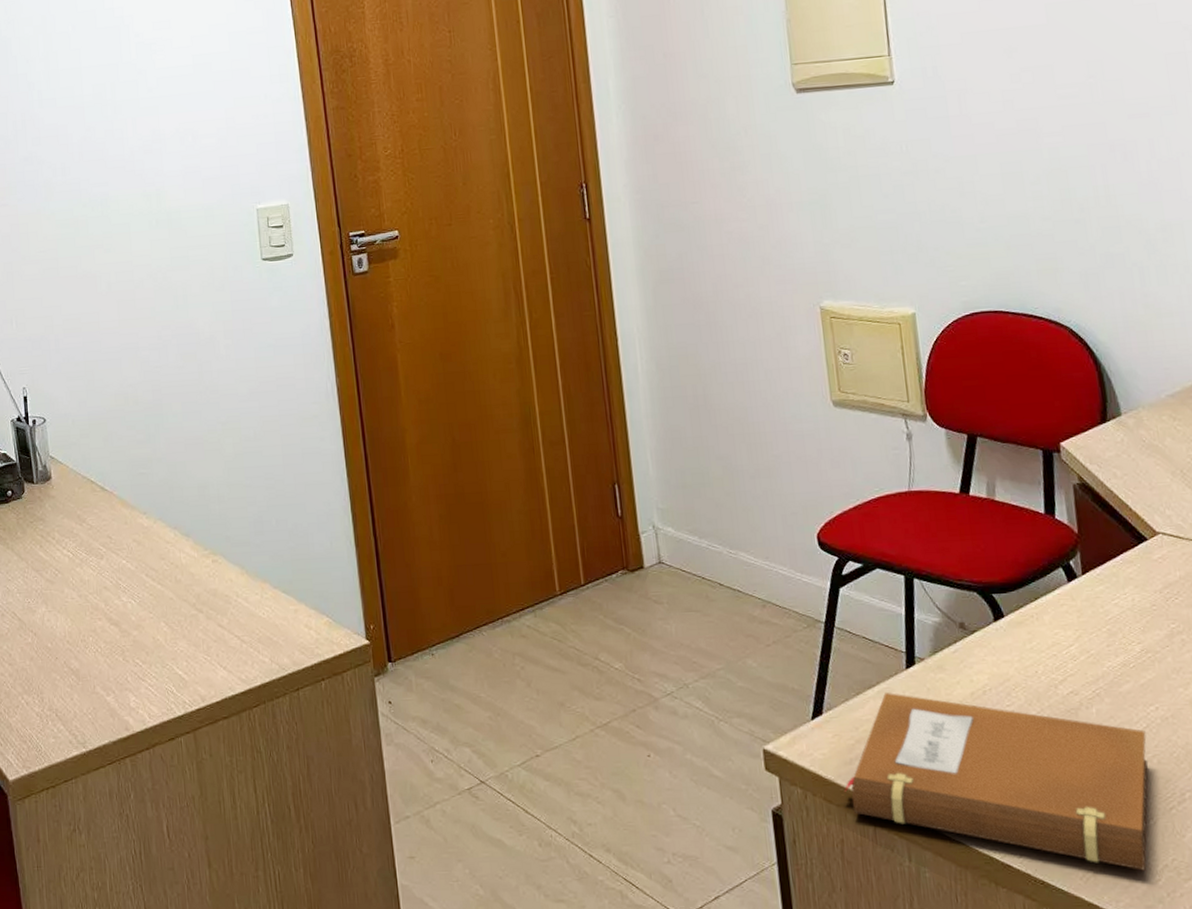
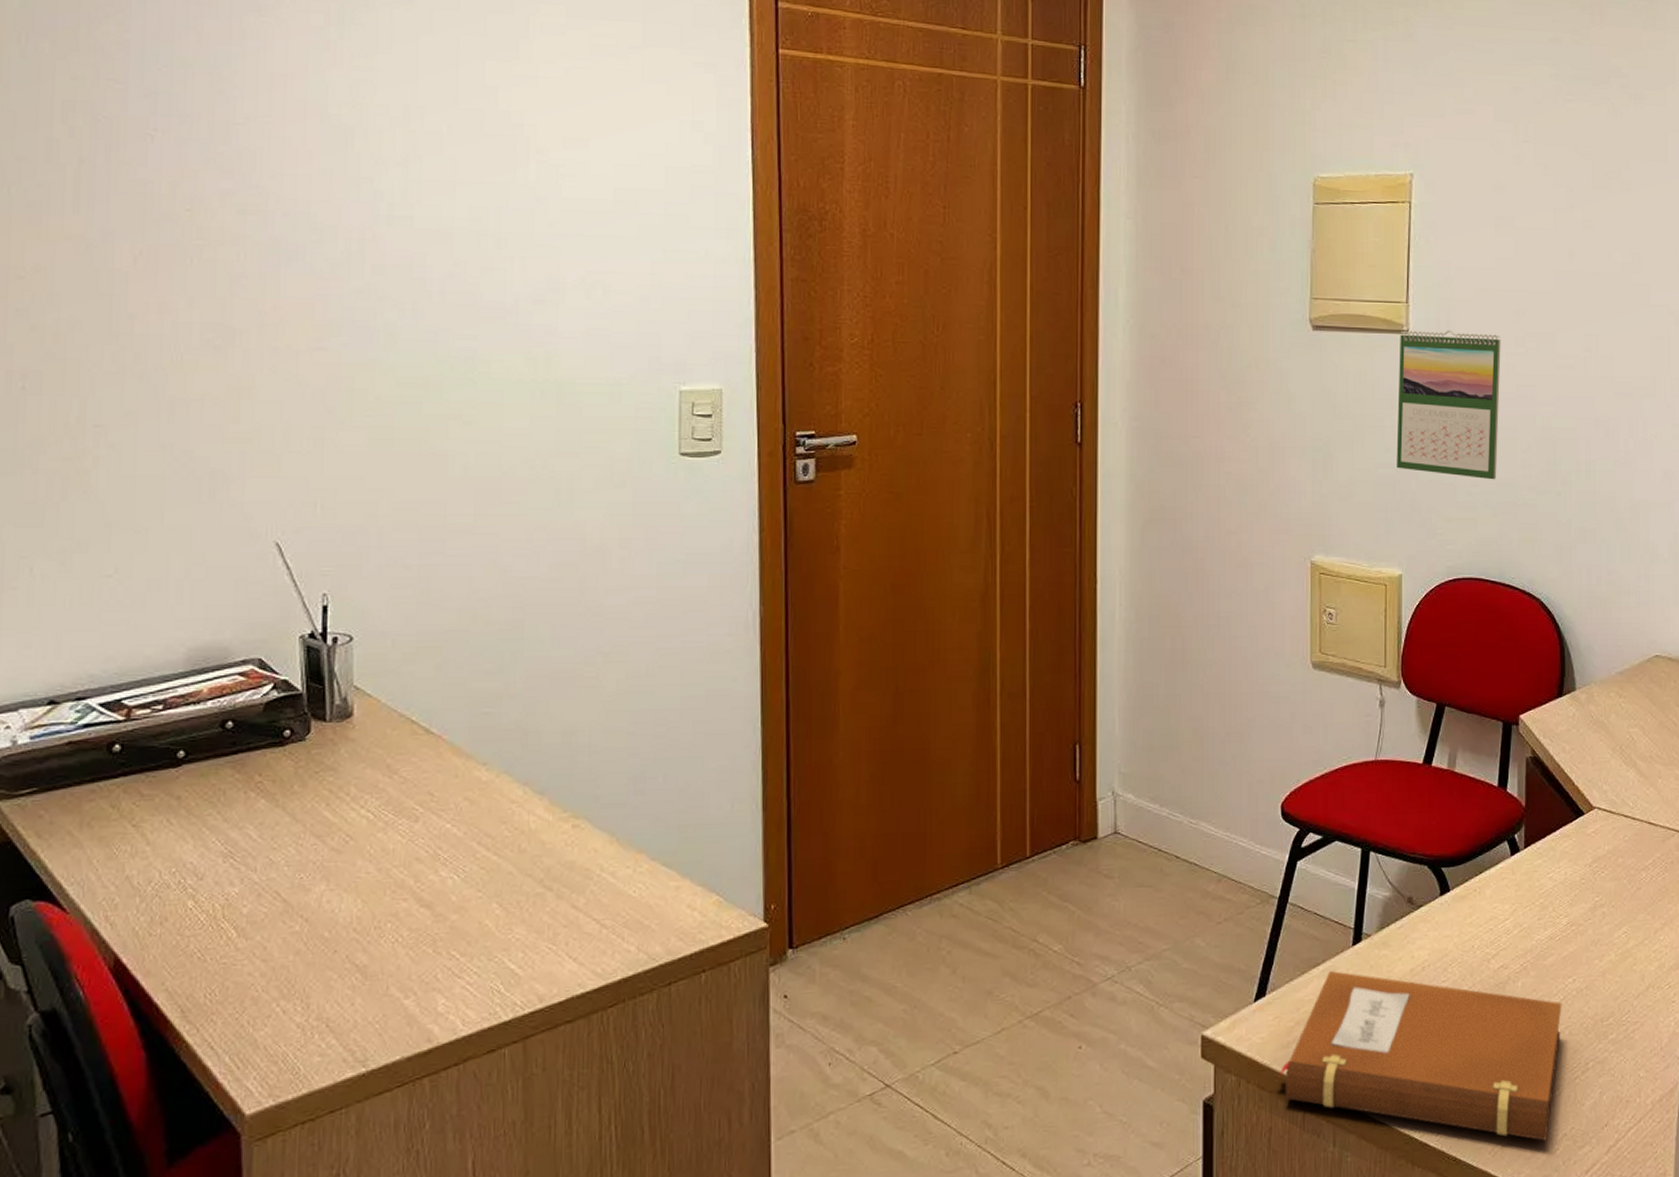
calendar: none [886,73,1006,215] -> present [1396,330,1501,480]

